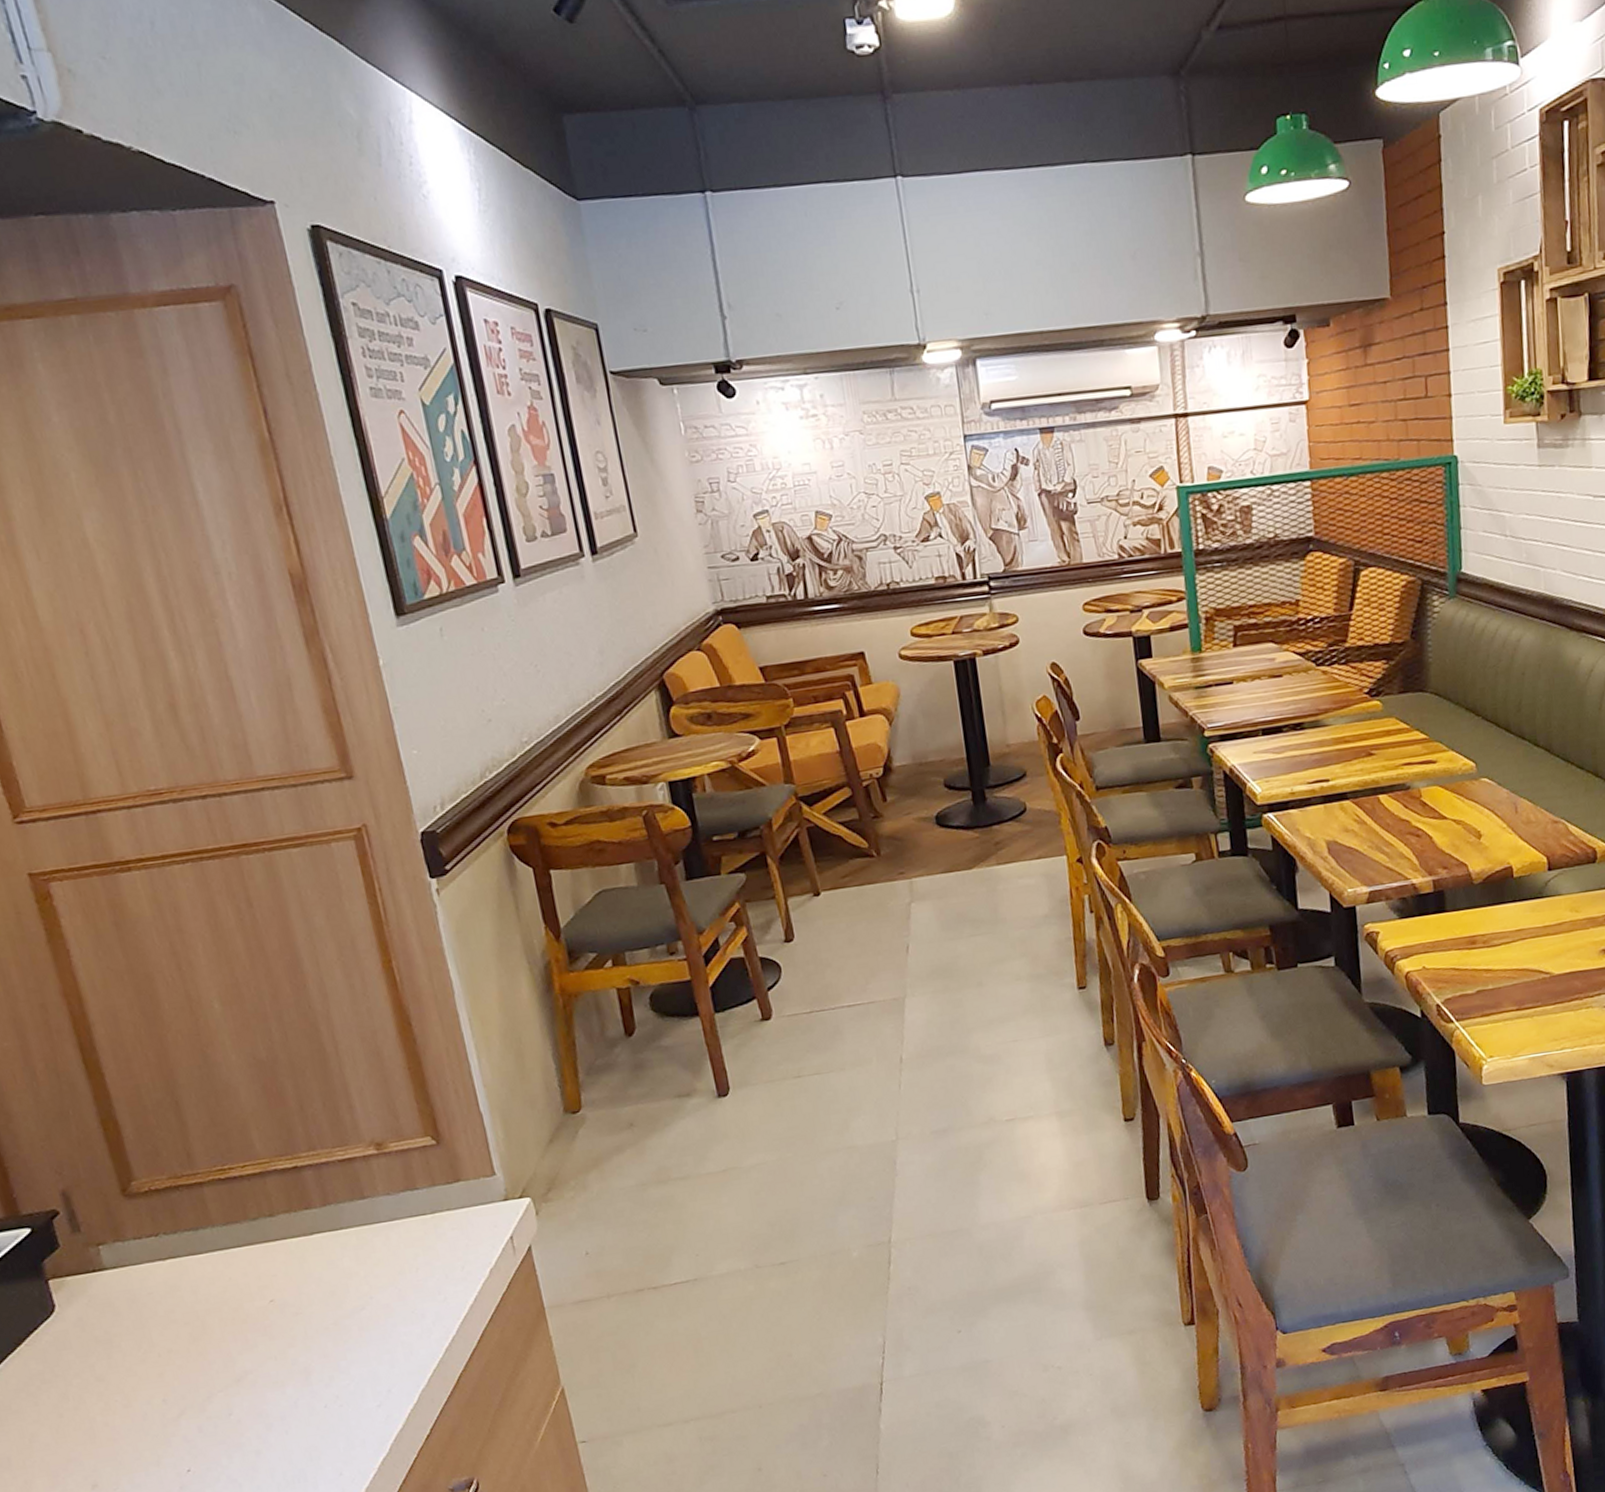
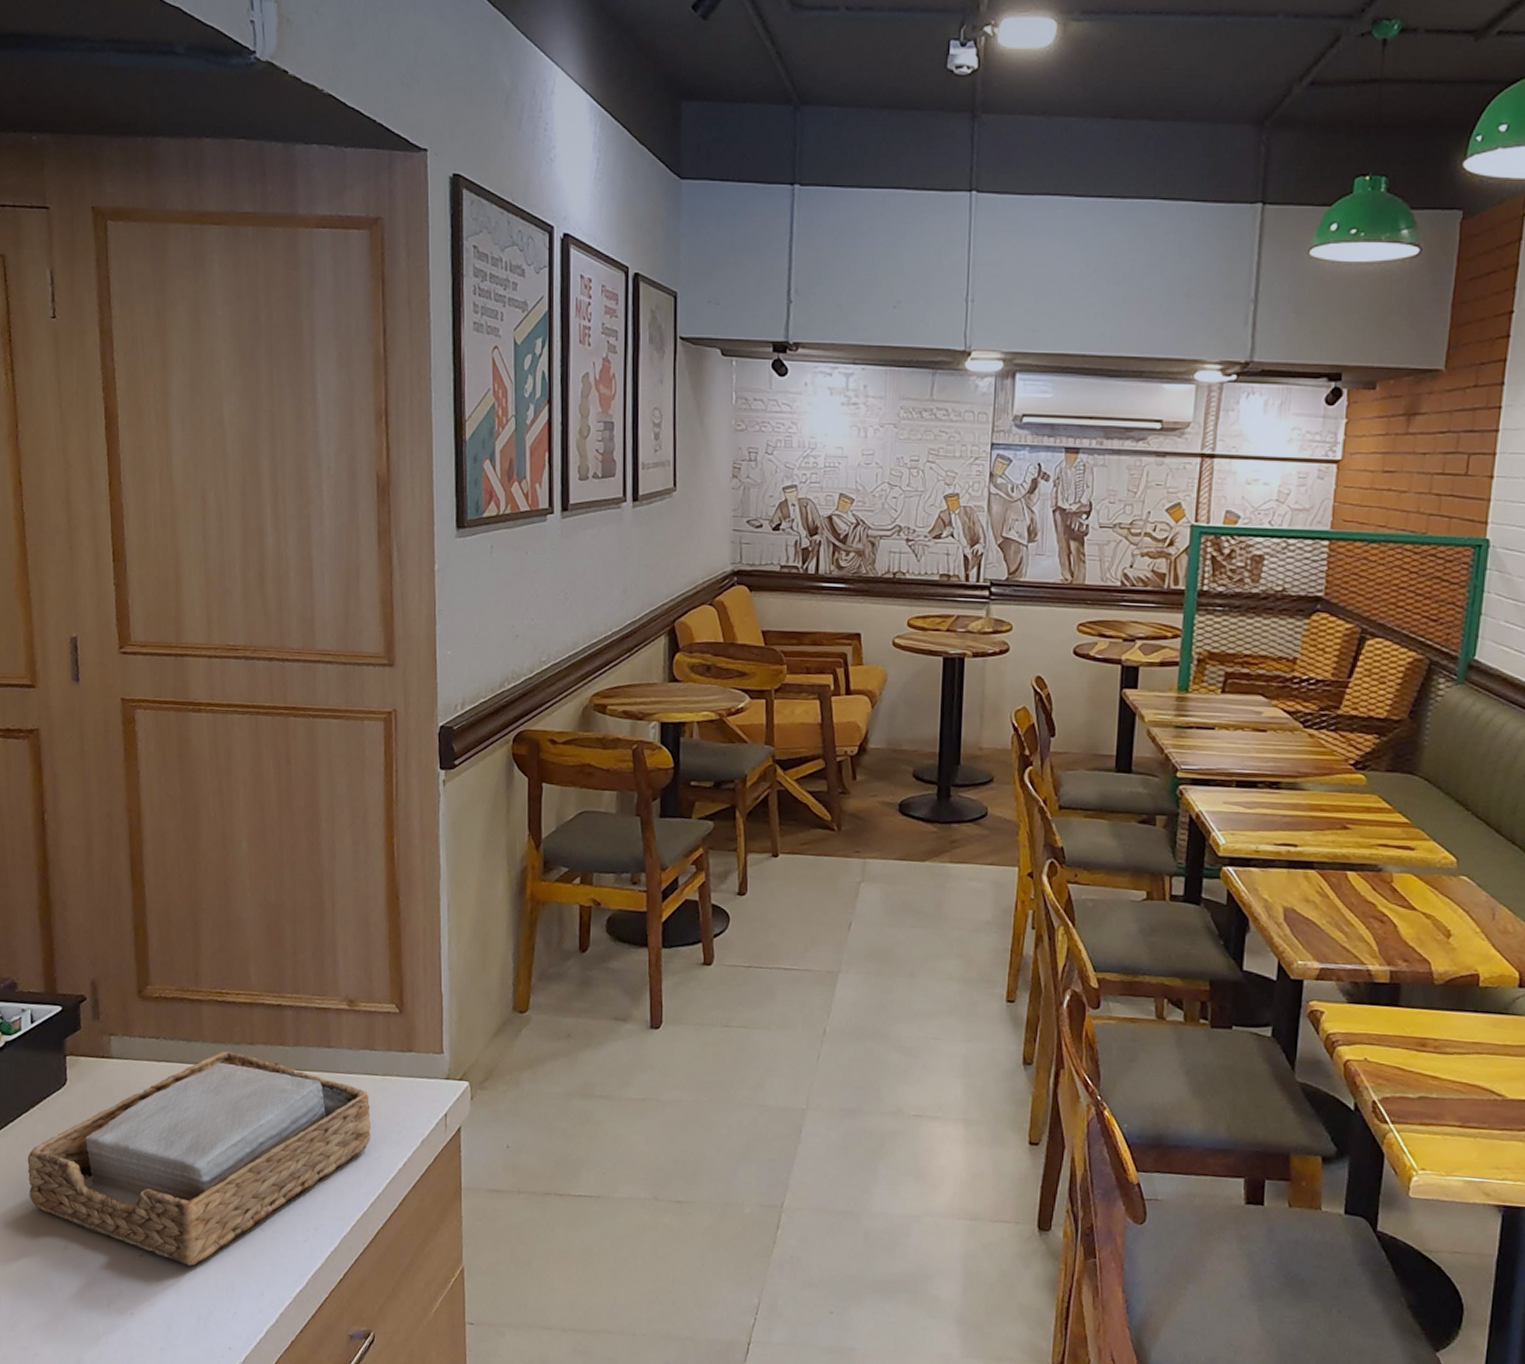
napkin holder: none [24,1228,432,1467] -> present [27,1051,372,1267]

